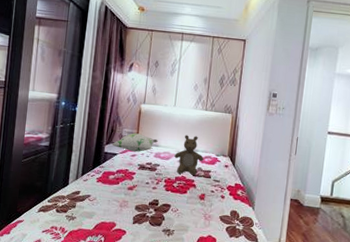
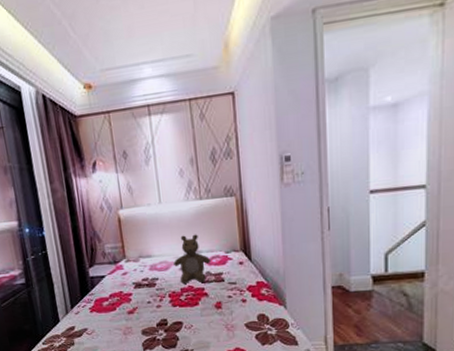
decorative pillow: present [112,133,158,152] -> none [96,246,150,270]

